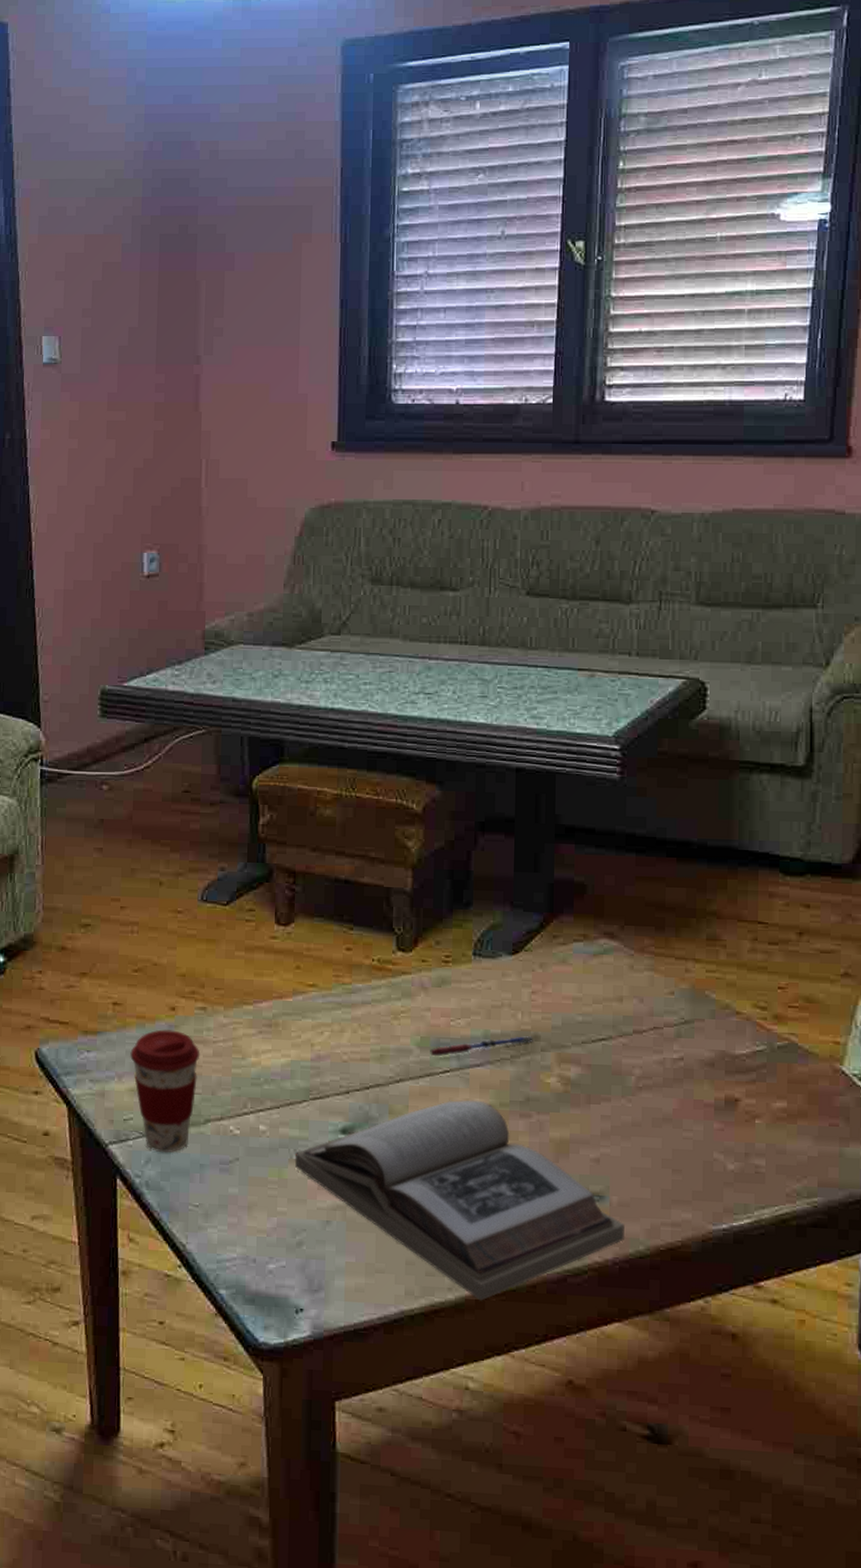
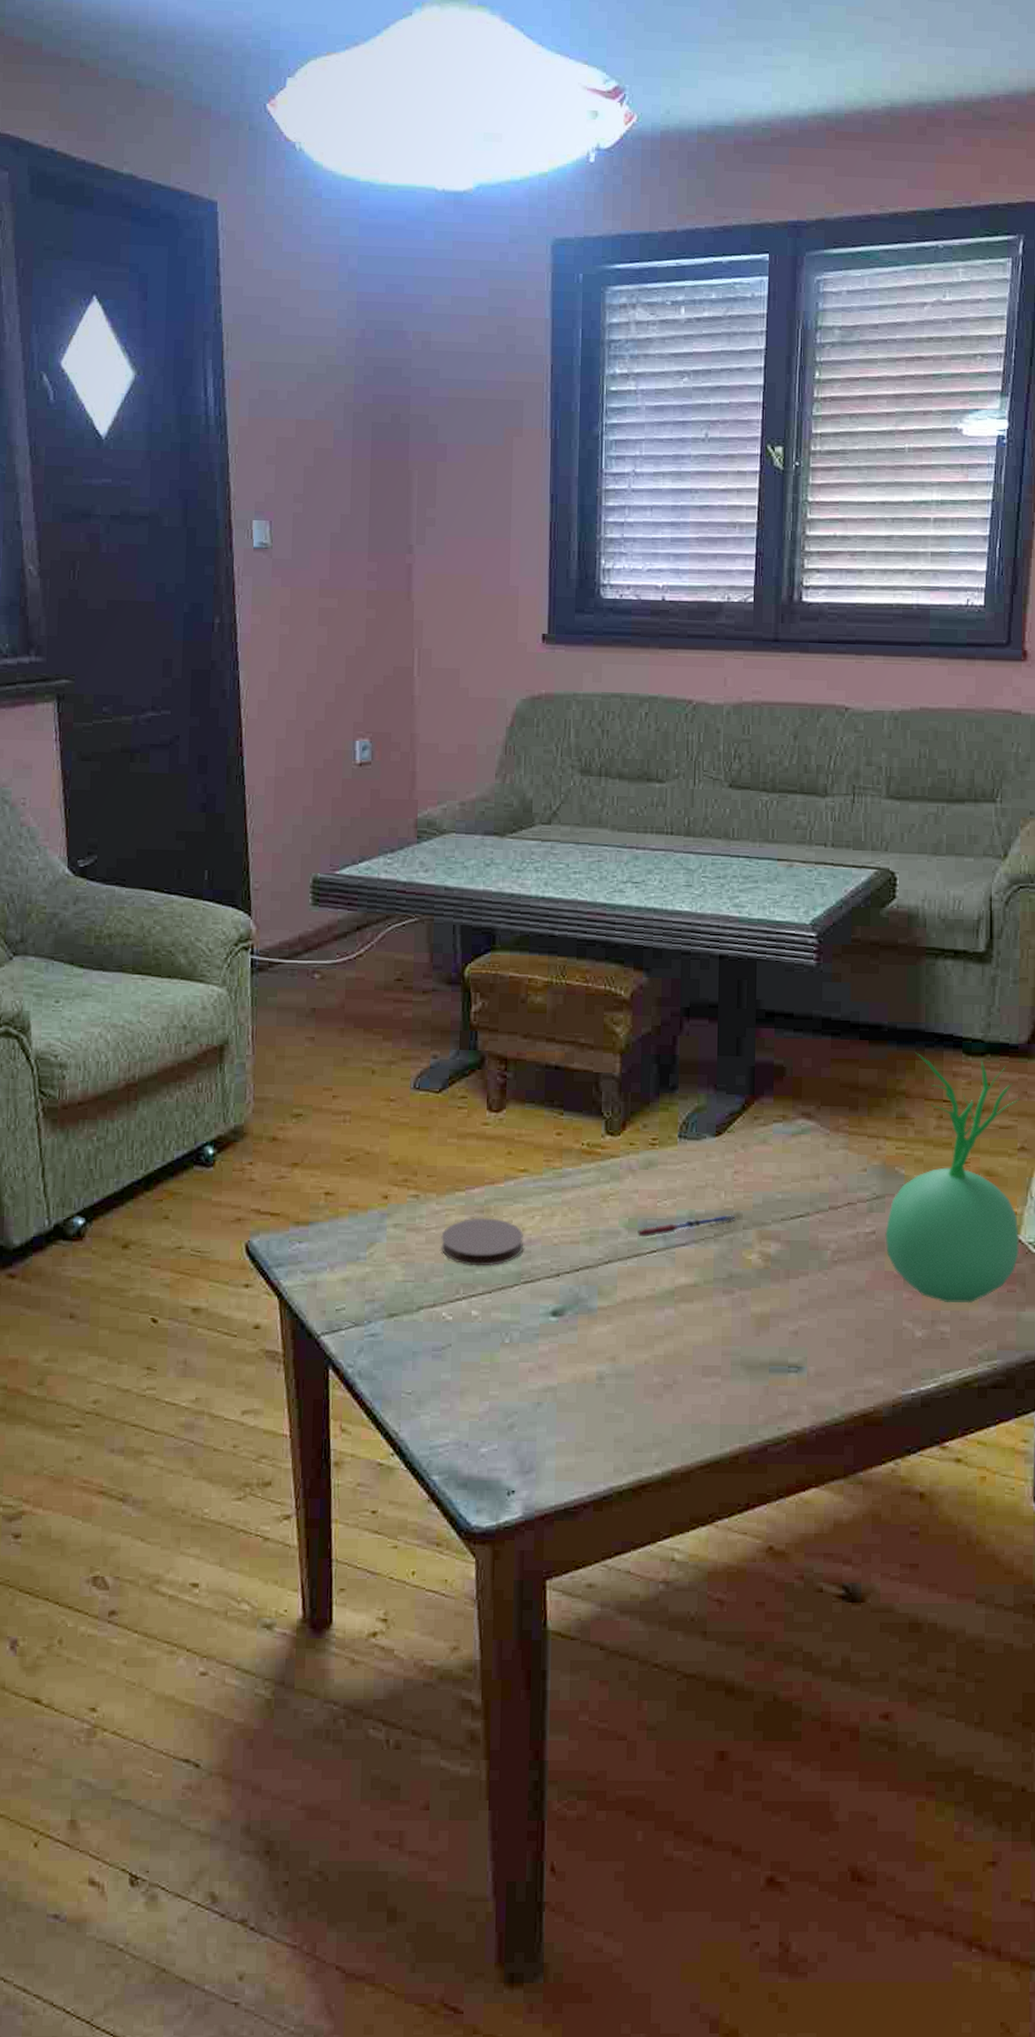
coffee cup: present [130,1029,200,1153] -> none [342,1218,413,1342]
coaster: none [228,1032,313,1082] -> present [441,1218,524,1267]
book: present [294,1100,626,1301] -> none [506,1278,822,1474]
vase: none [694,871,844,1137] -> present [885,1052,1020,1304]

